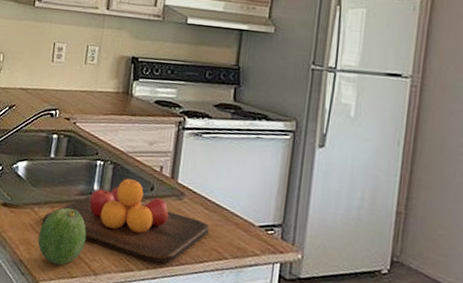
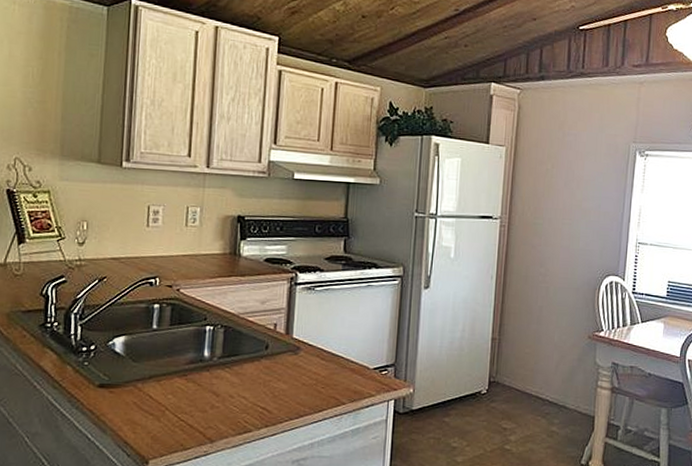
fruit: present [38,207,87,266] -> none [144,378,199,440]
chopping board: present [42,178,209,264] -> none [148,340,326,419]

